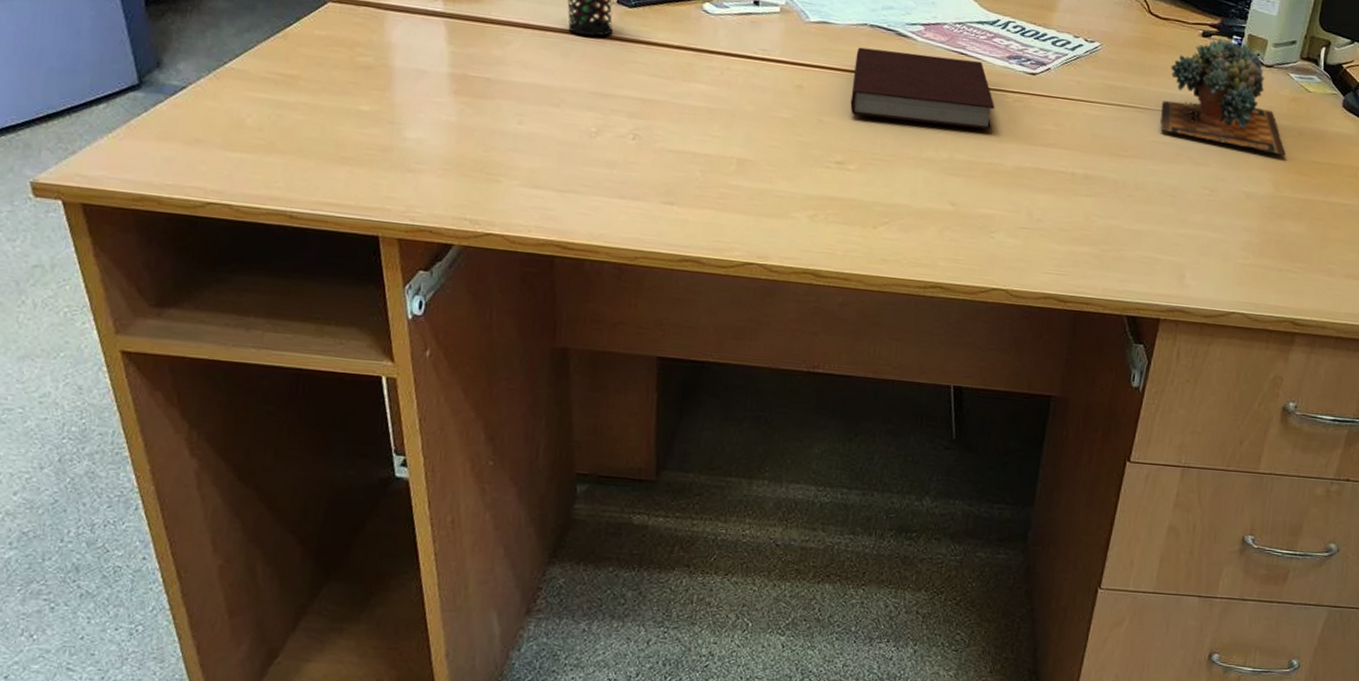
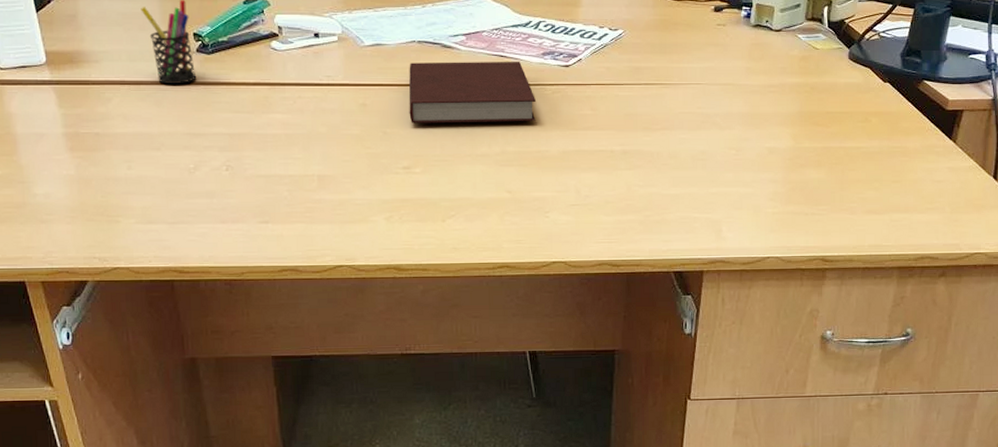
succulent plant: present [1160,38,1286,156] -> none [684,11,801,110]

